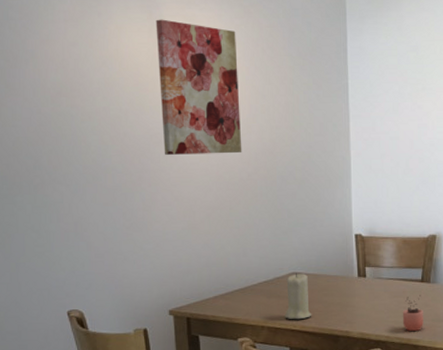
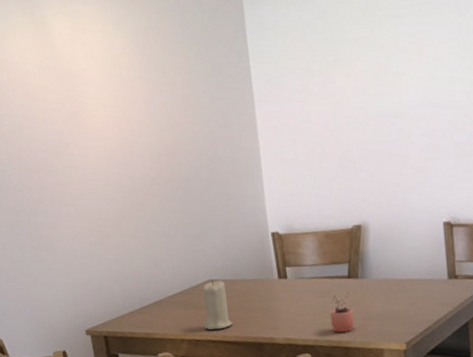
wall art: present [155,19,242,155] -> none [38,19,143,168]

